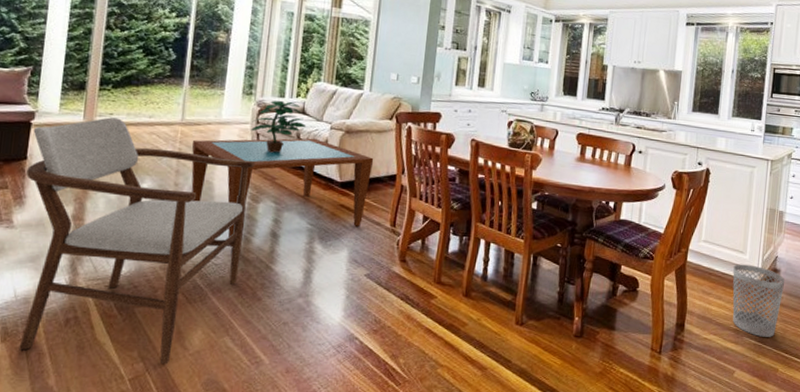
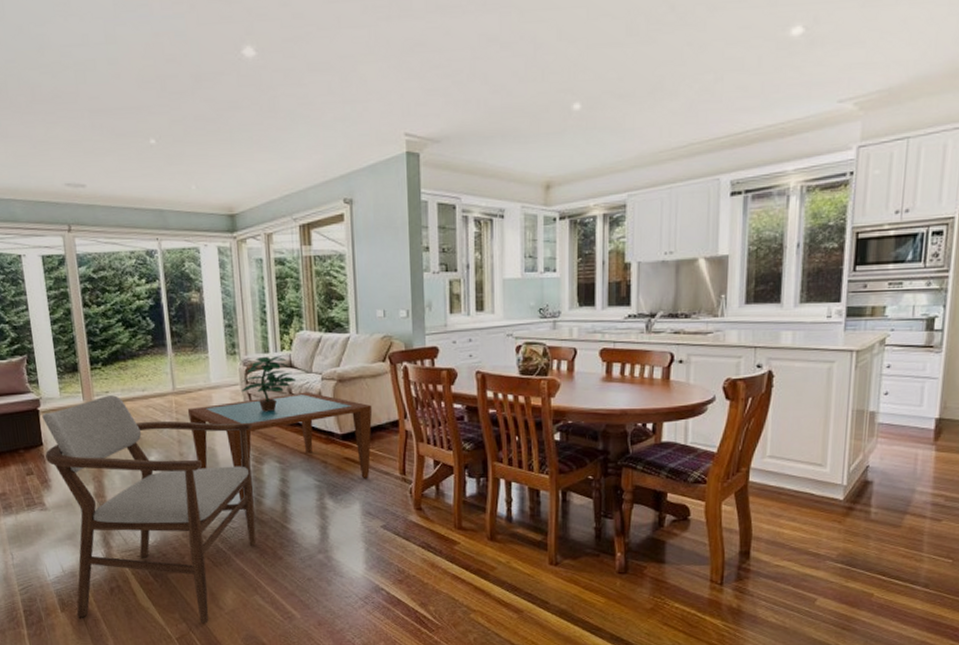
wastebasket: present [732,264,786,337] -> none [809,478,880,559]

